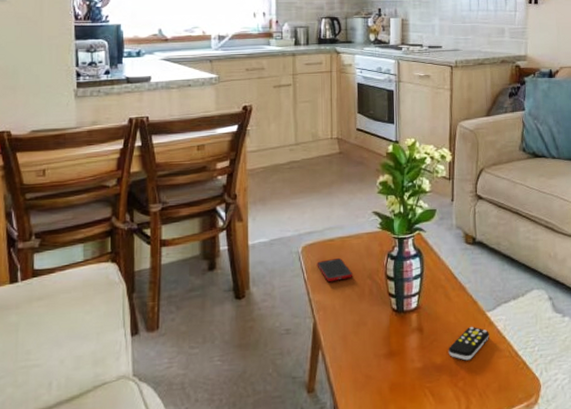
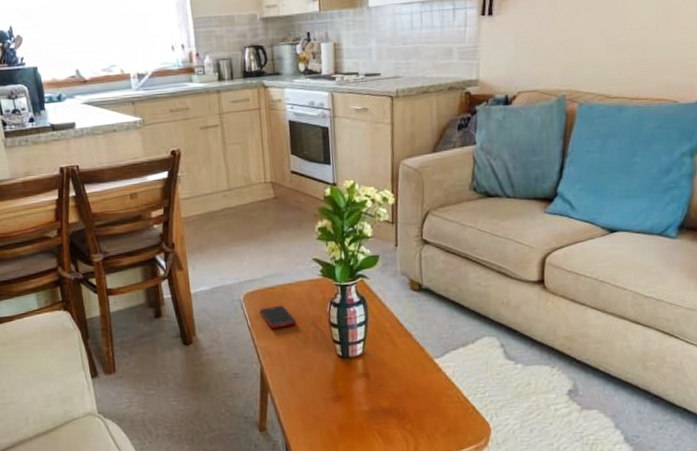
remote control: present [448,327,489,361] -> none [395,373,437,405]

